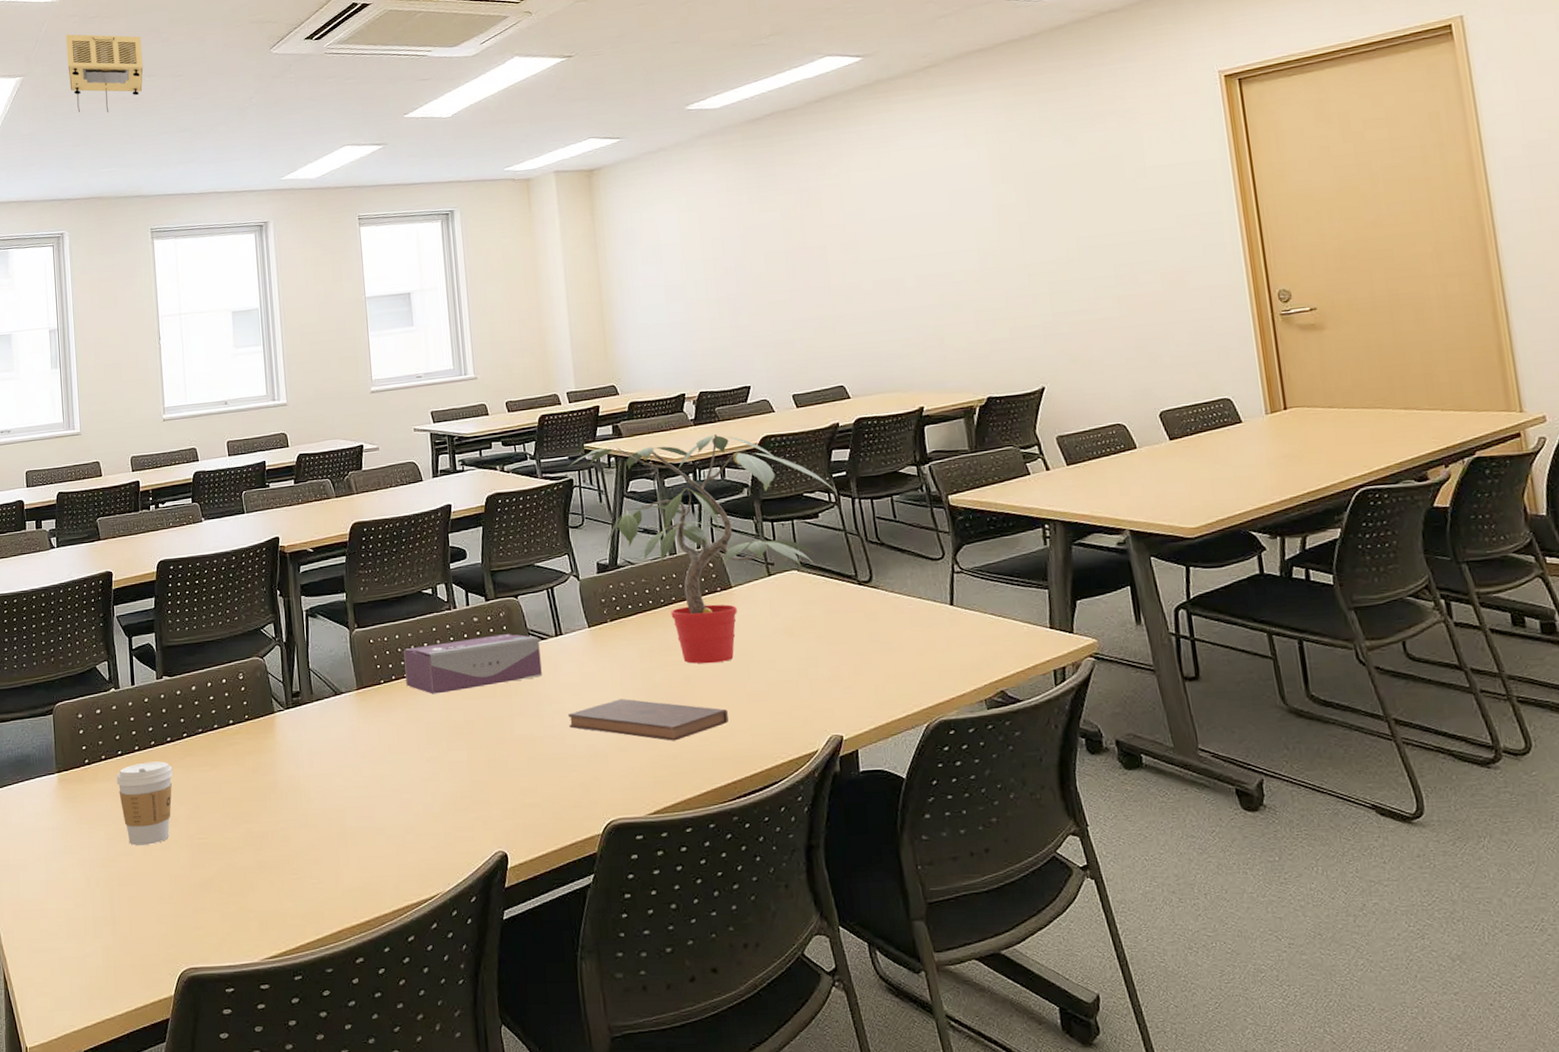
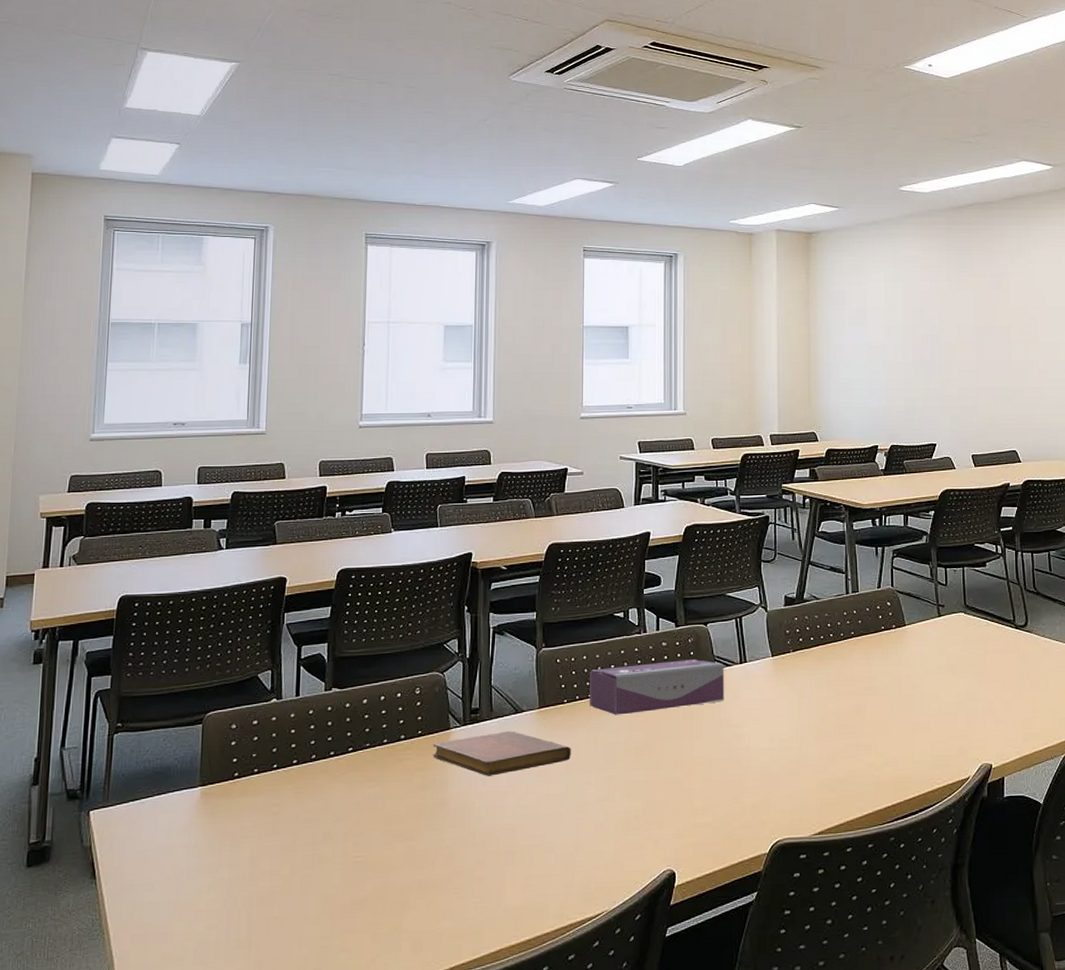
projector: present [66,34,144,113] -> none [291,28,375,112]
coffee cup: present [116,761,173,846] -> none [268,776,333,864]
notebook: none [260,713,393,759] -> present [433,731,571,776]
potted plant: present [568,434,836,664] -> none [766,485,1002,695]
book: present [568,699,729,741] -> none [746,725,893,766]

